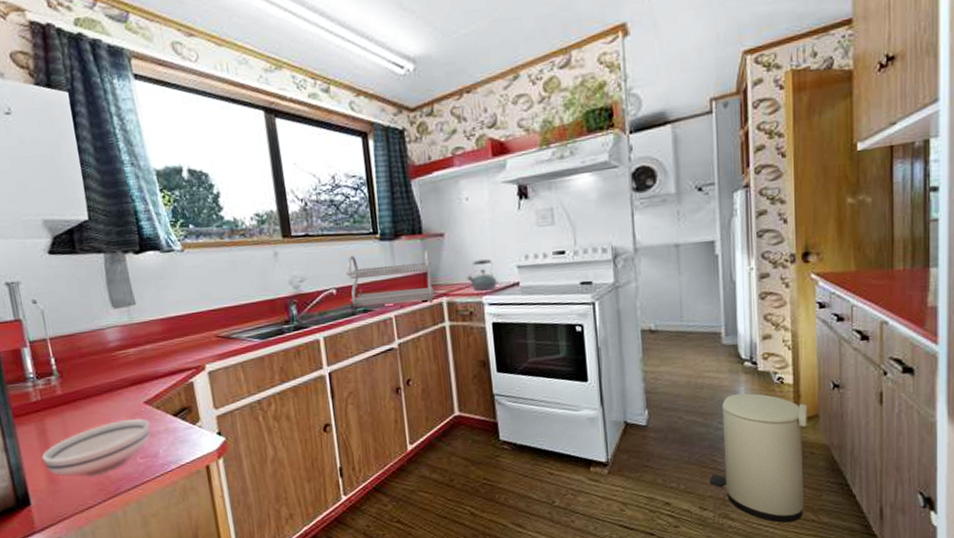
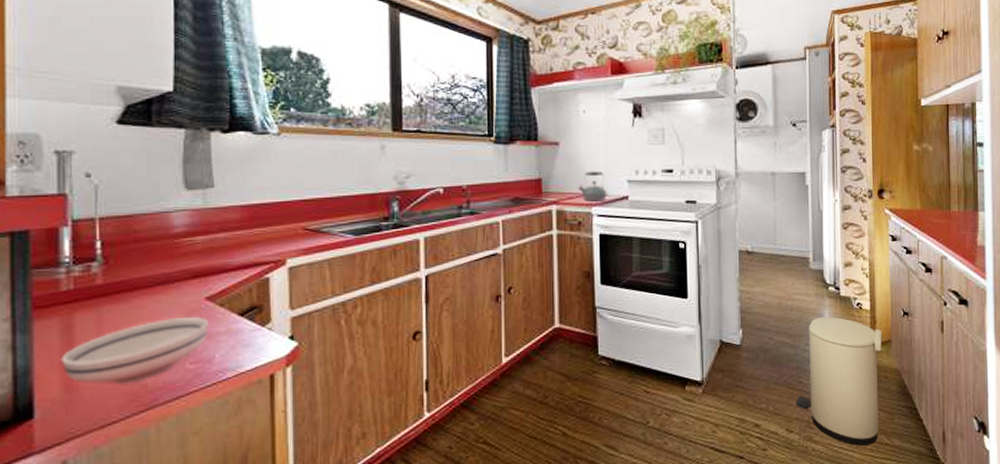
dish rack: present [346,248,434,310] -> none [456,155,544,212]

